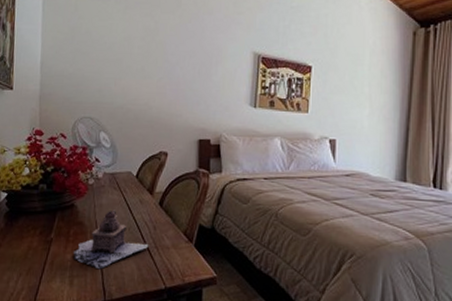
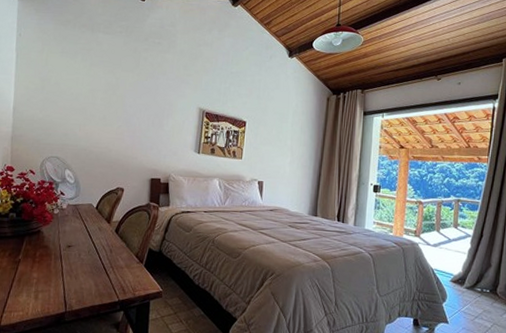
teapot: present [73,210,149,270] -> none [38,235,106,286]

